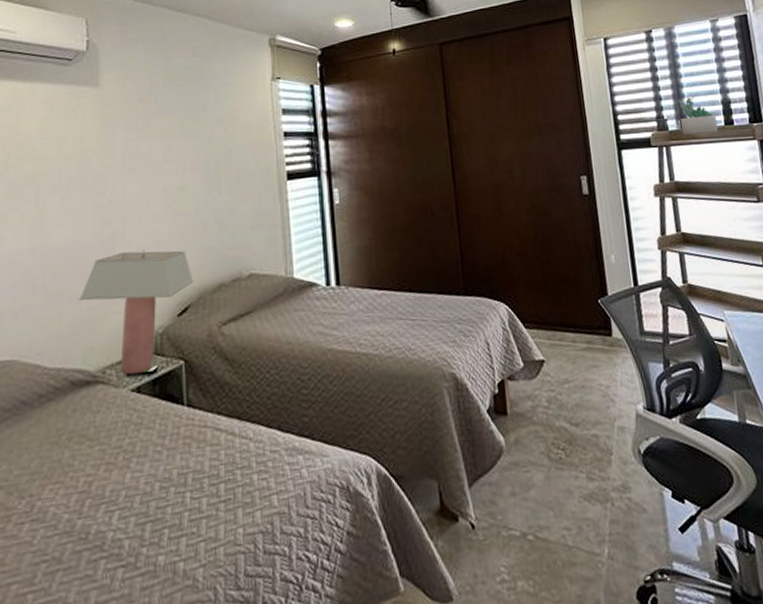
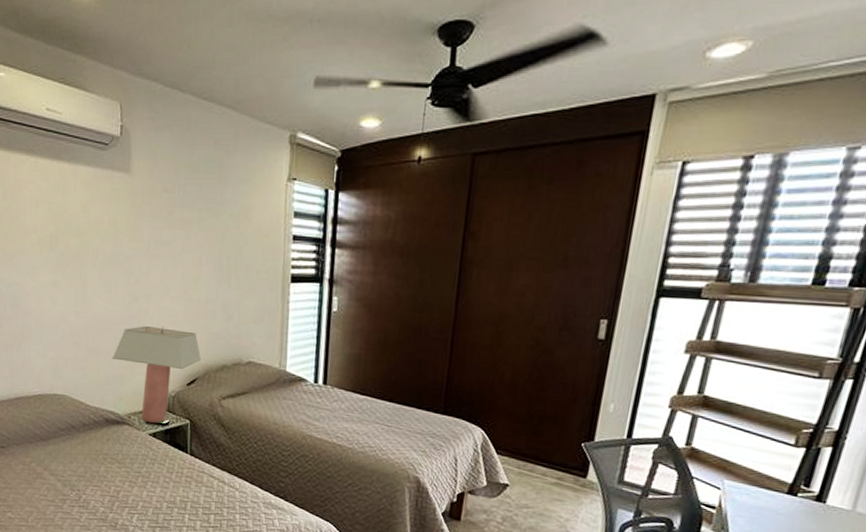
succulent plant: present [679,96,718,135] -> none [747,245,804,292]

